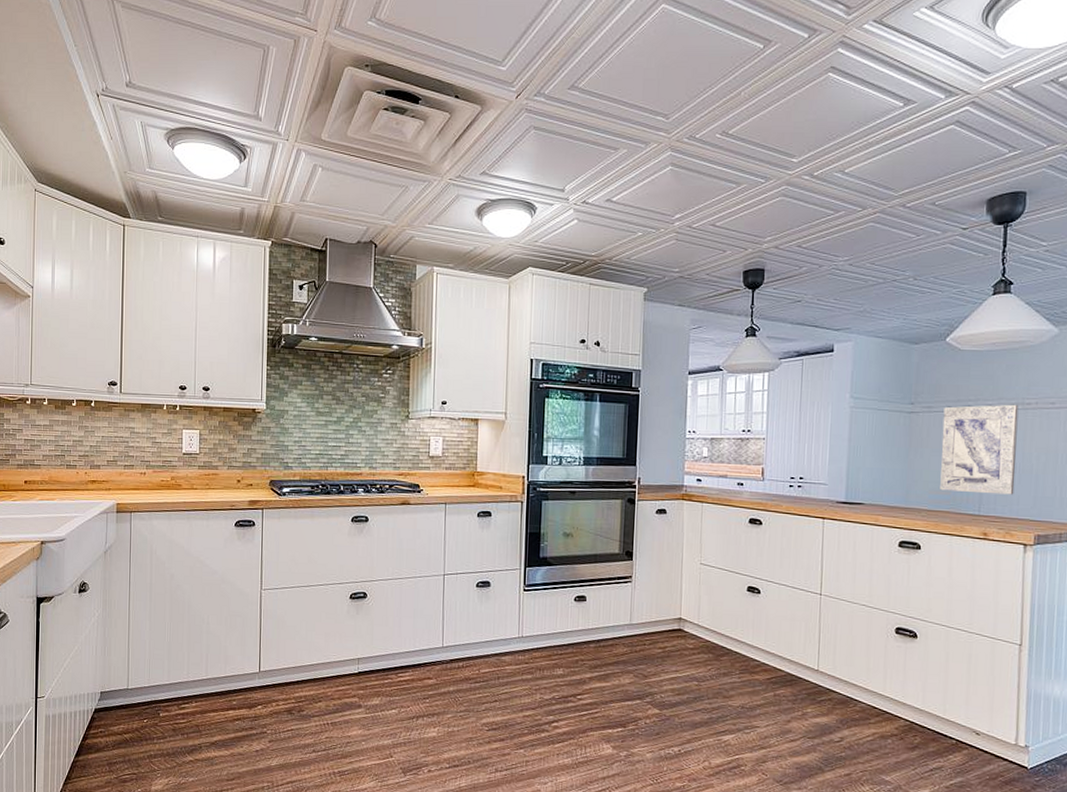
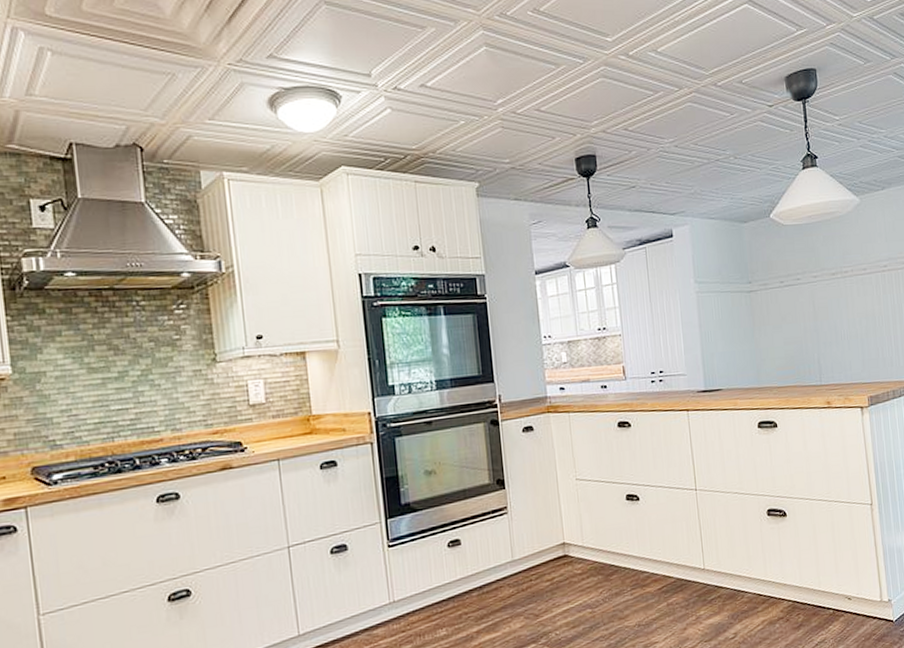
wall art: present [940,404,1019,495] -> none [777,273,846,366]

